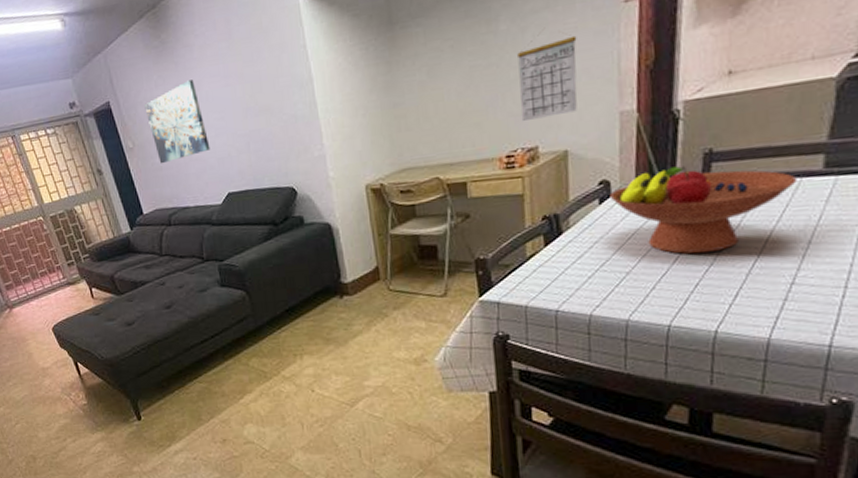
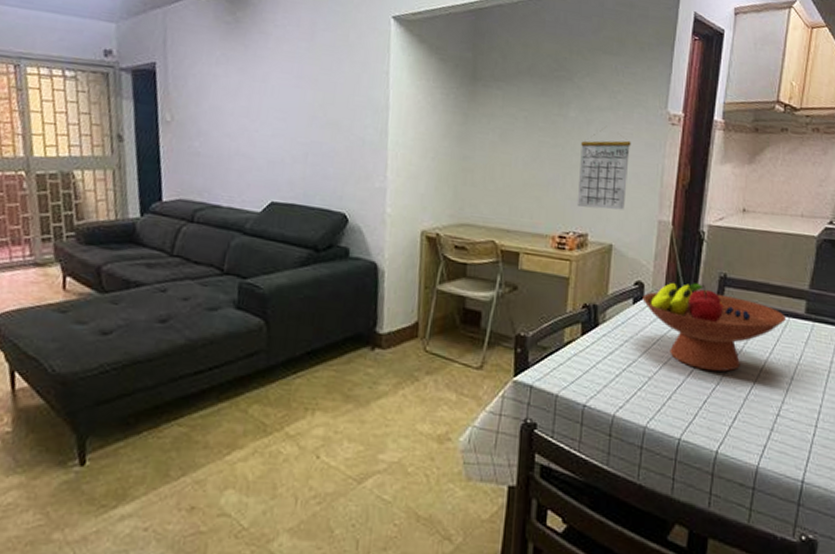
wall art: present [144,80,211,164] -> none [196,68,263,150]

